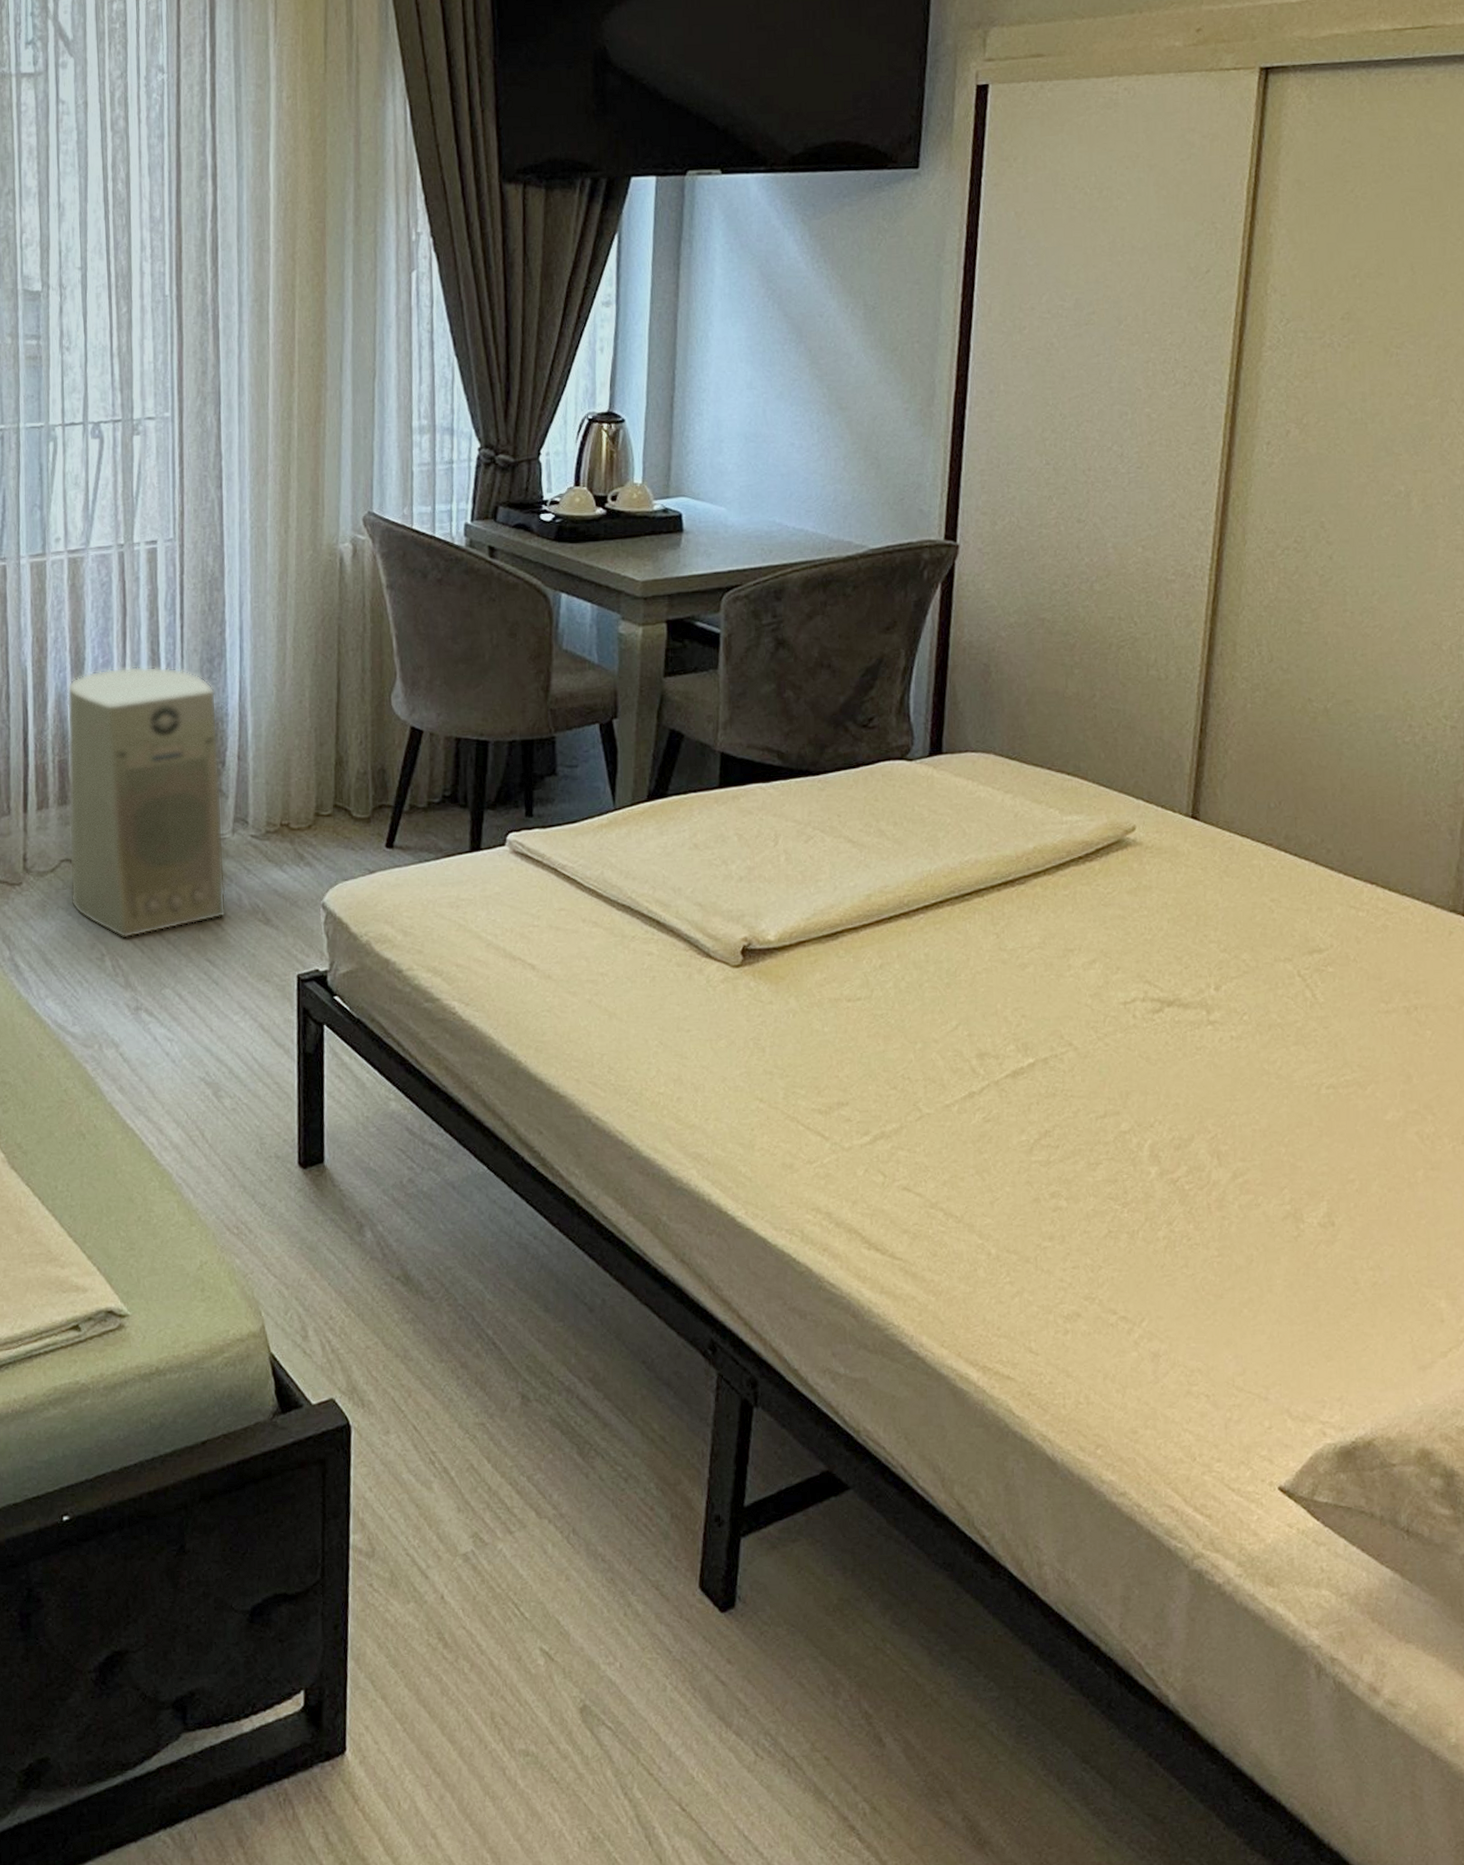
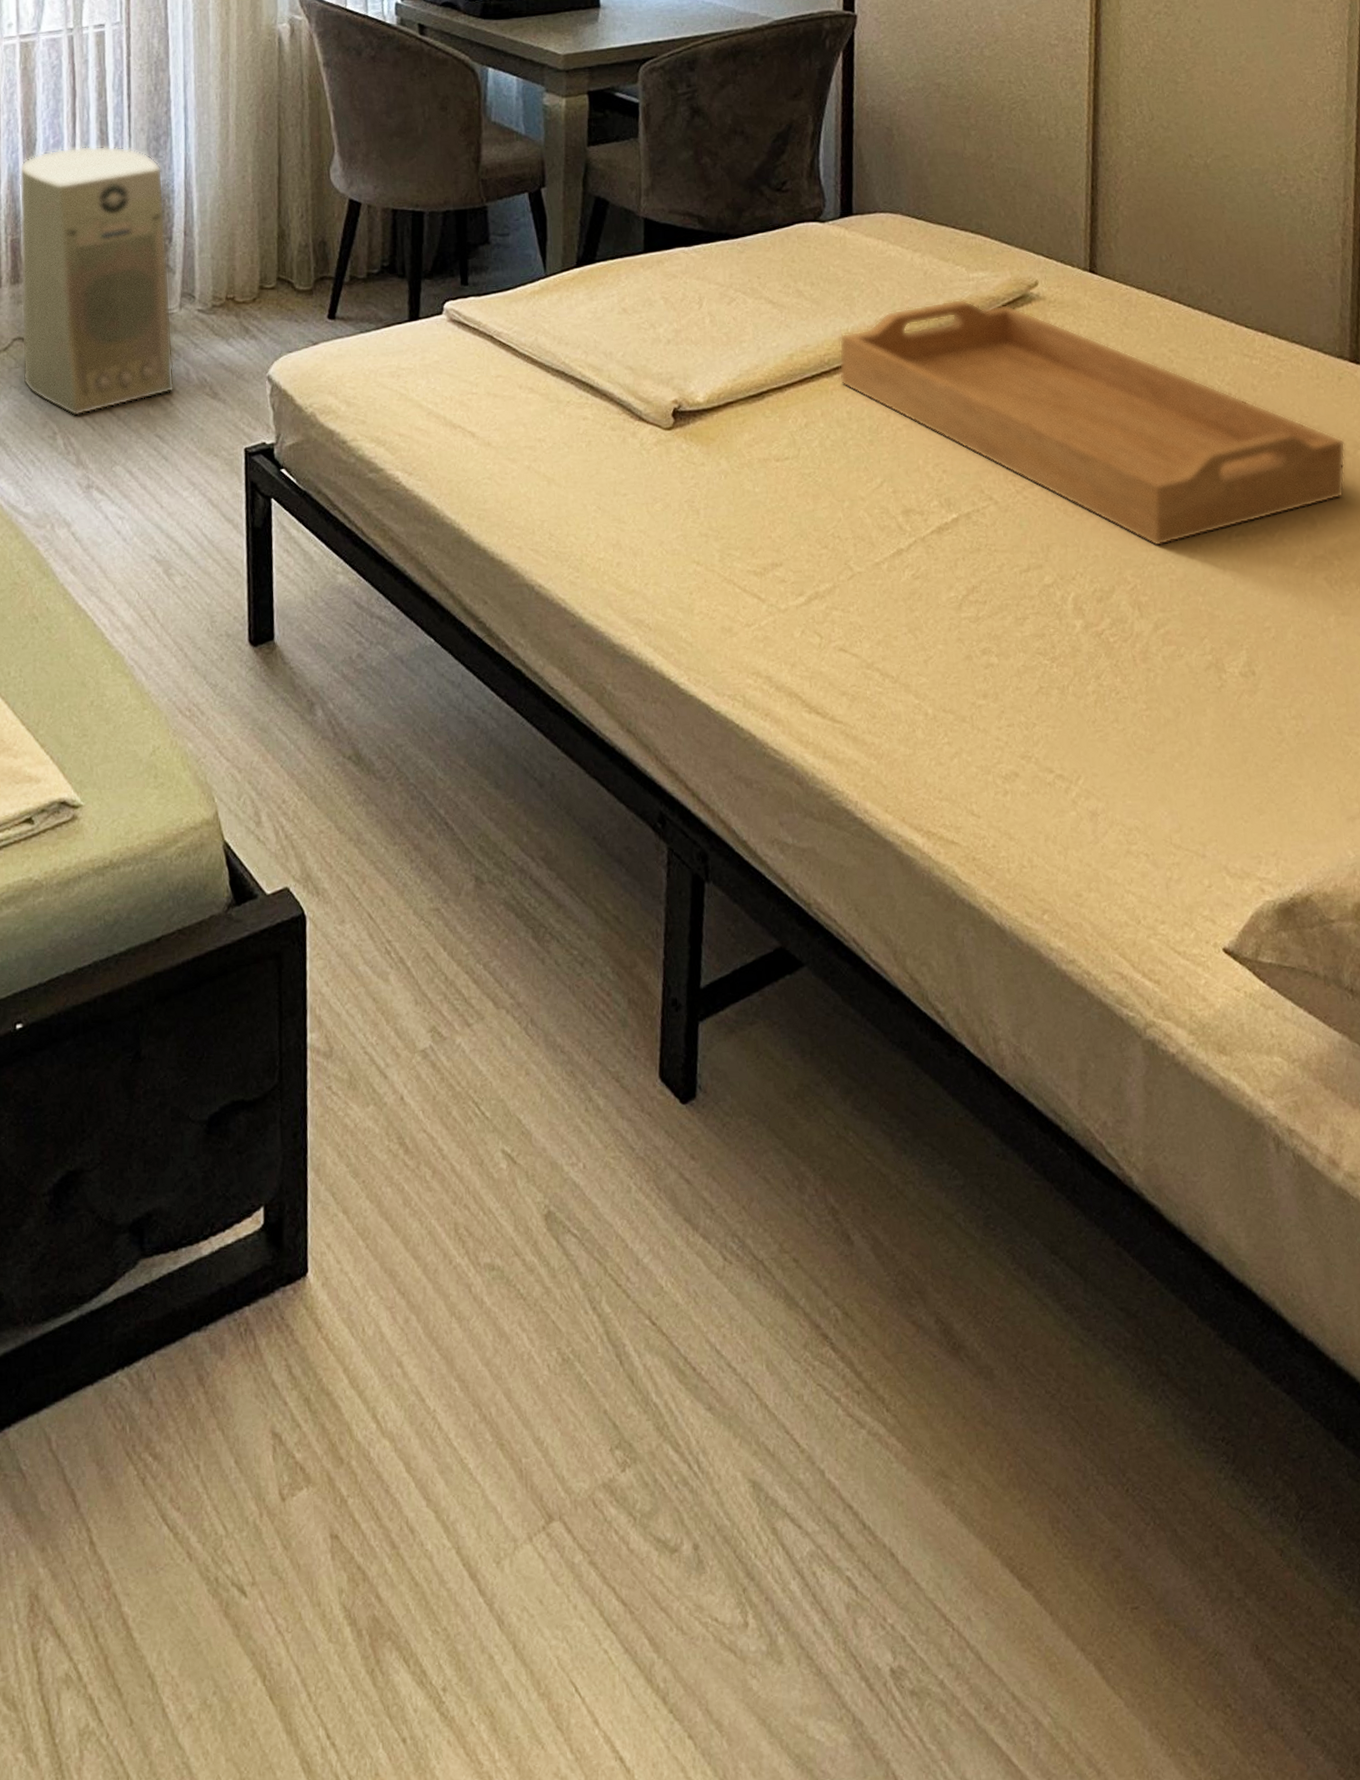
serving tray: none [918,842,1450,1097] -> present [839,299,1346,547]

